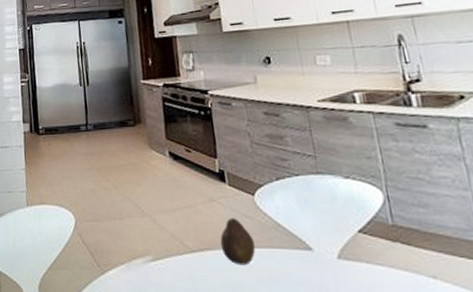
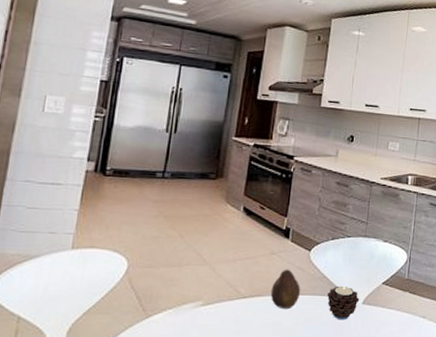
candle: none [288,235,333,280] -> present [327,285,360,320]

